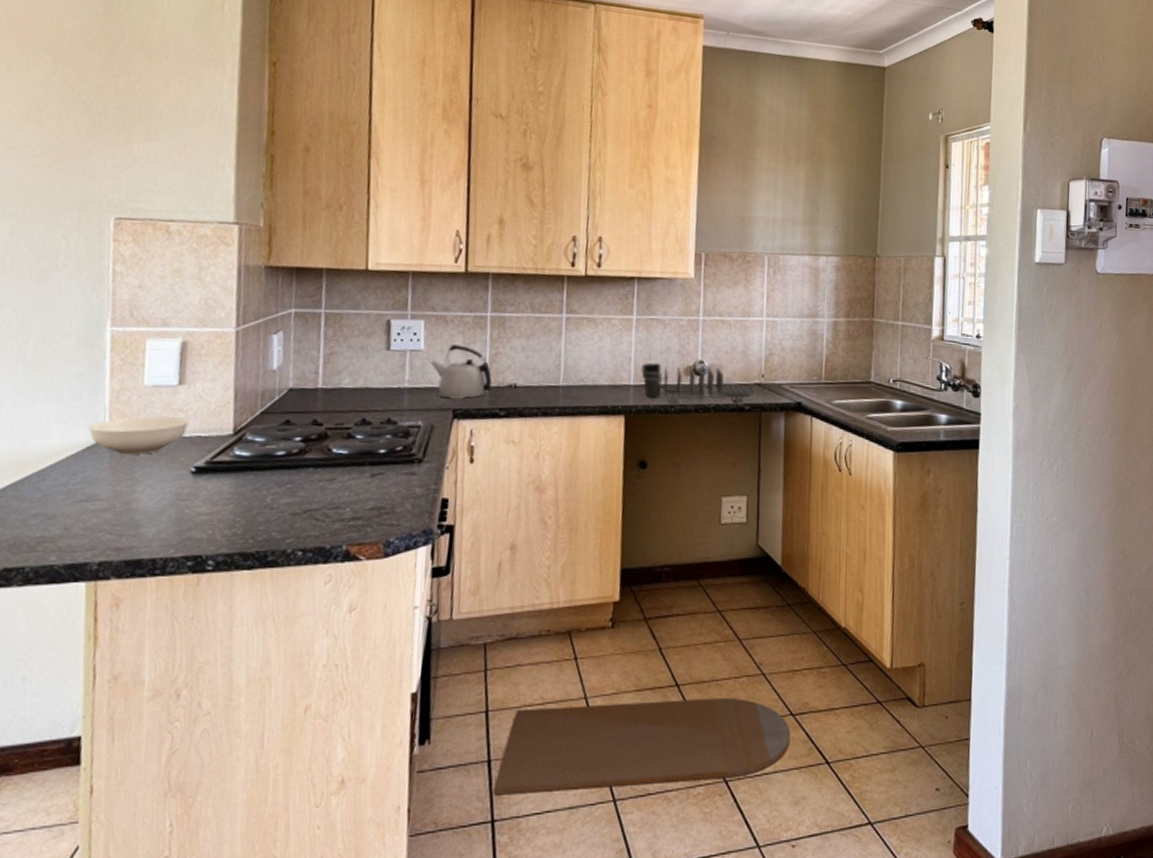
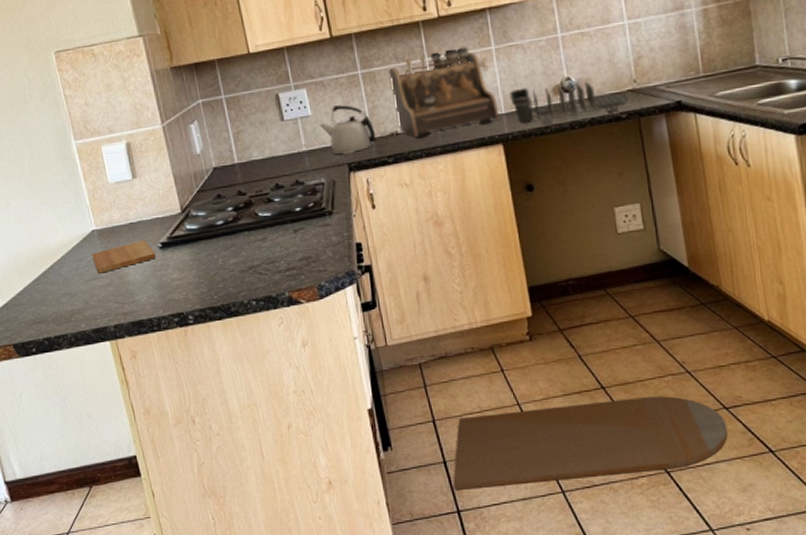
bowl: present [87,416,190,456] -> none [80,204,148,241]
cutting board: none [92,460,184,494] -> present [91,240,156,274]
spice rack: none [519,308,628,396] -> present [388,44,499,139]

